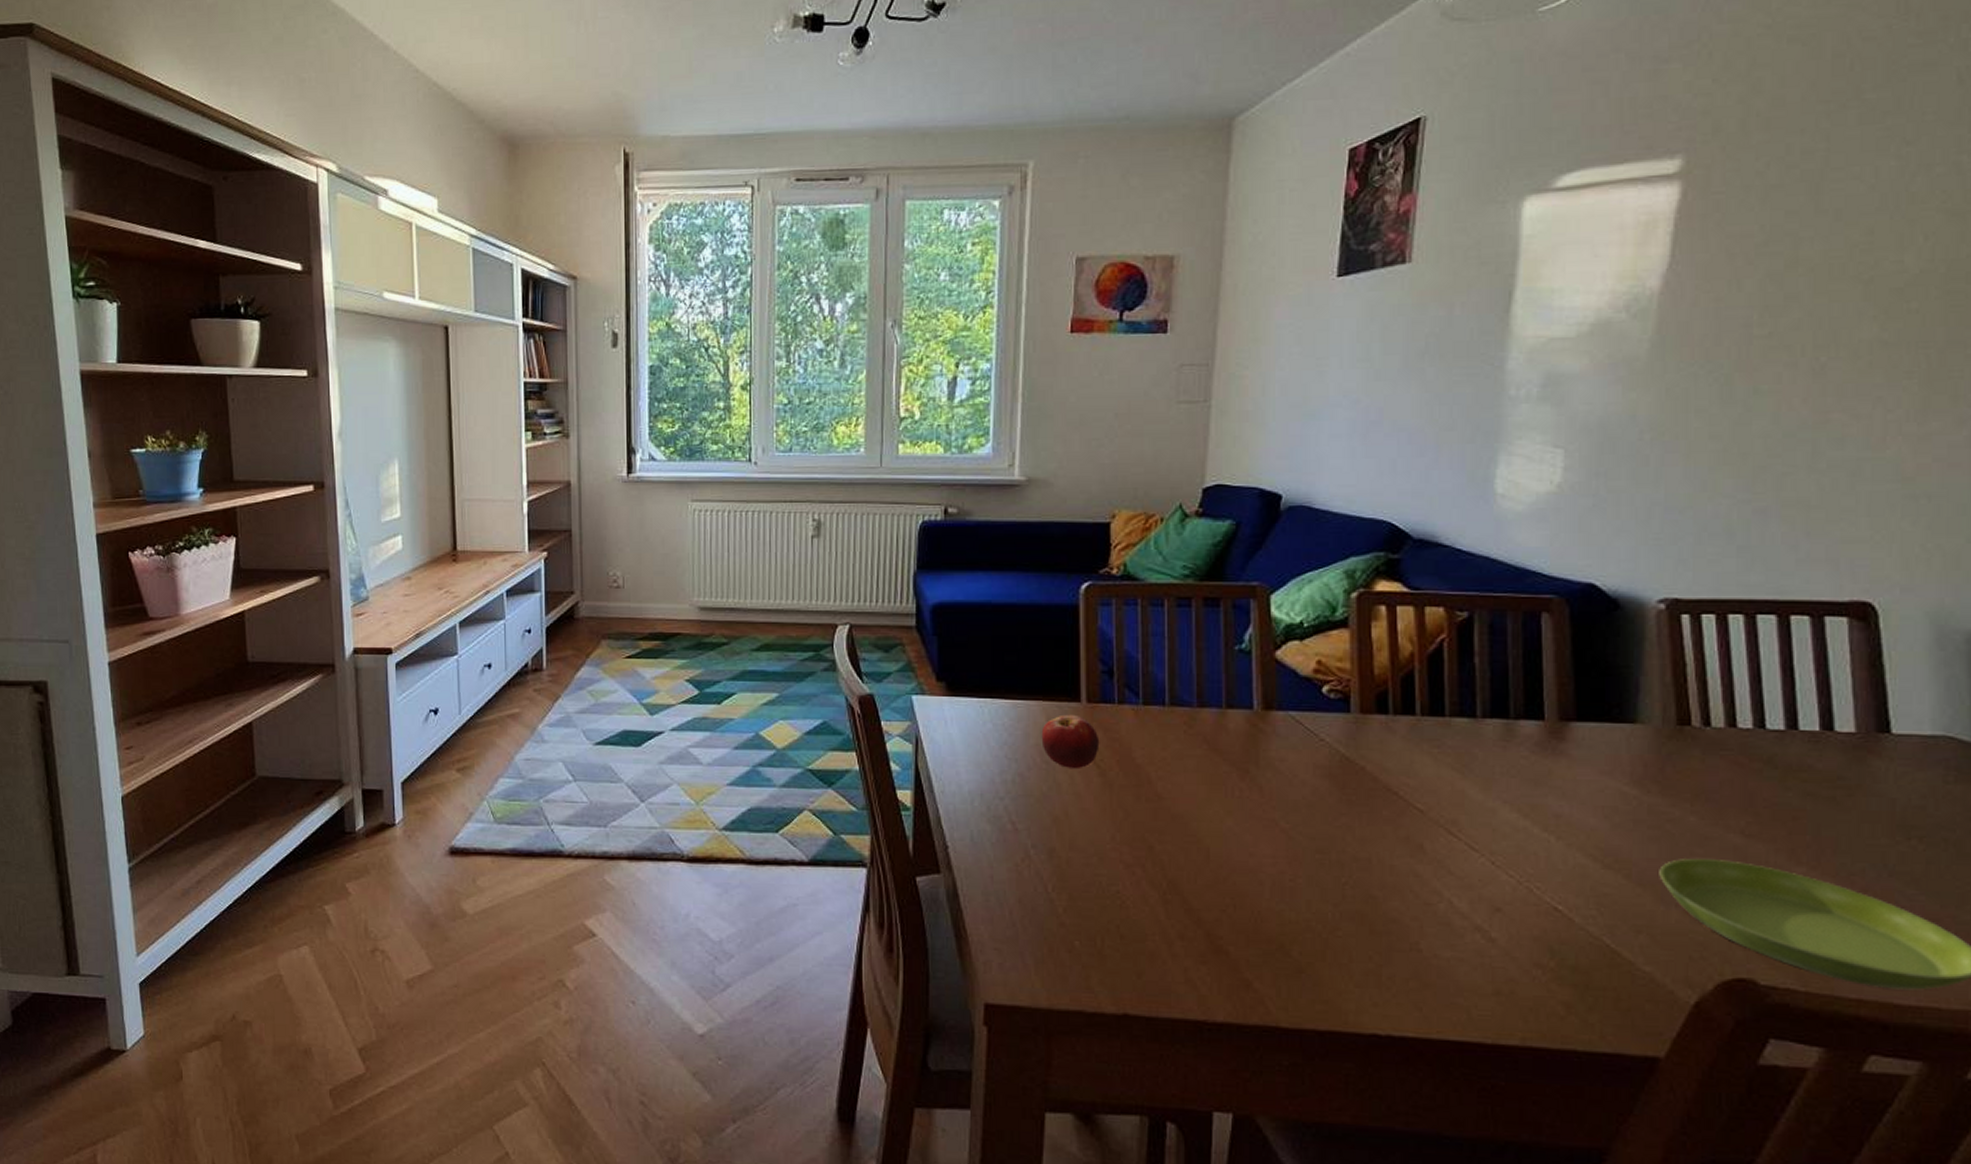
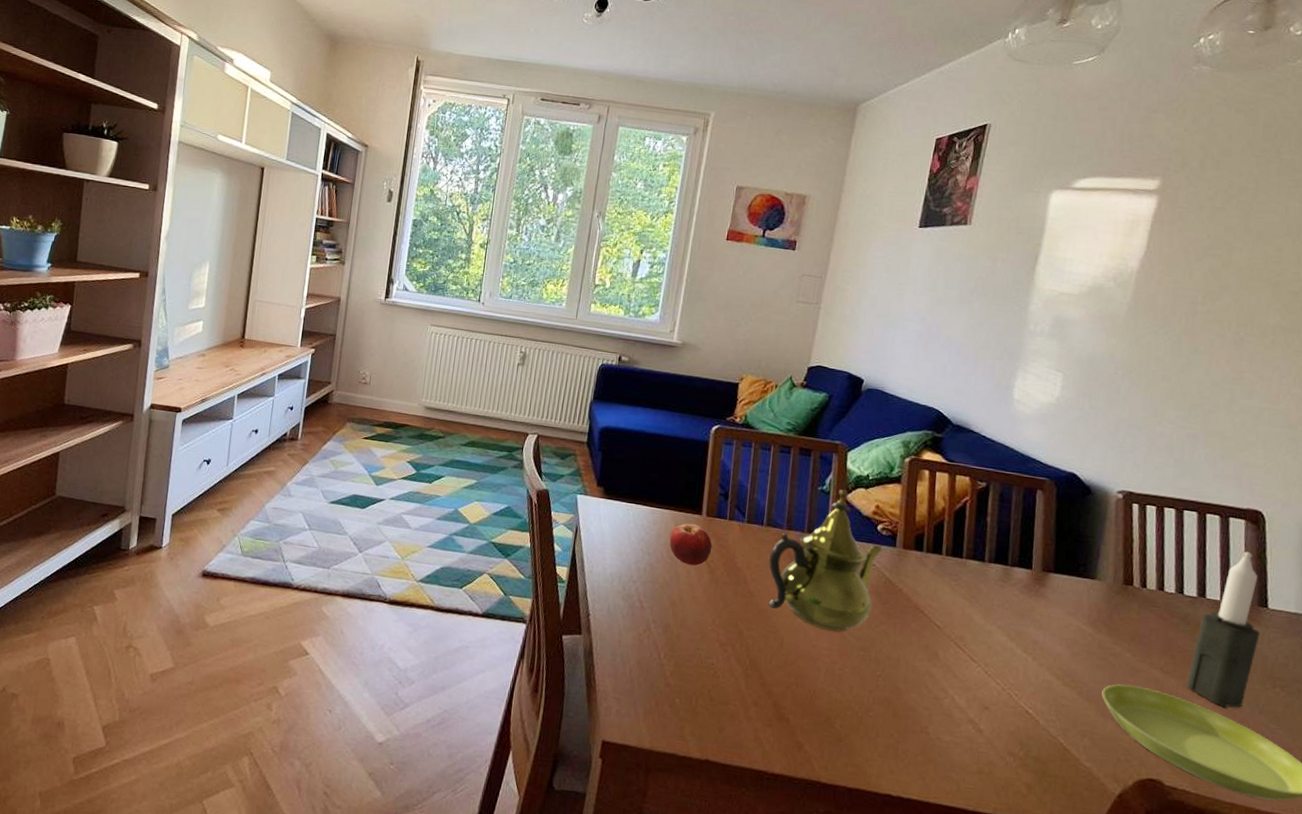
teapot: none [1179,646,1334,832] -> present [768,490,884,632]
candle: none [1779,659,1882,873] -> present [1186,551,1260,708]

